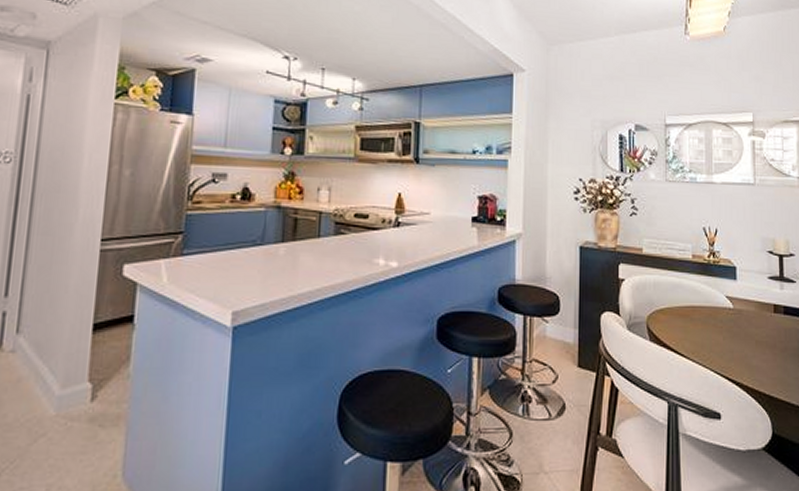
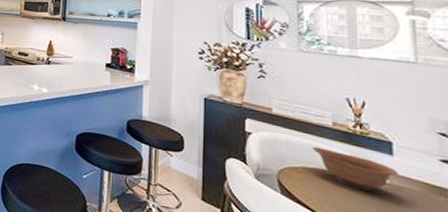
bowl: none [676,283,740,319] -> present [313,146,399,191]

